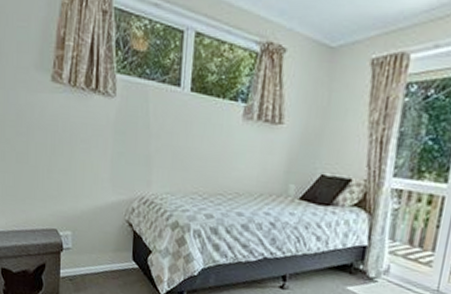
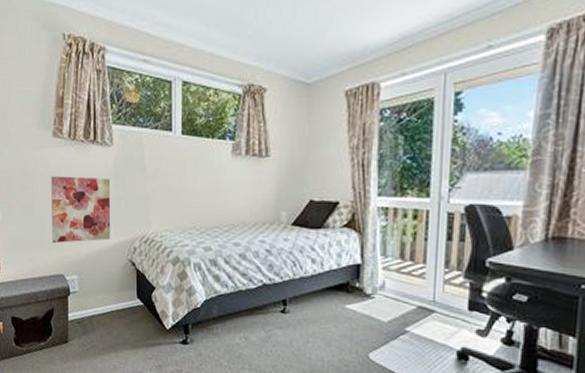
wall art: none [47,123,112,198] -> present [51,176,111,243]

